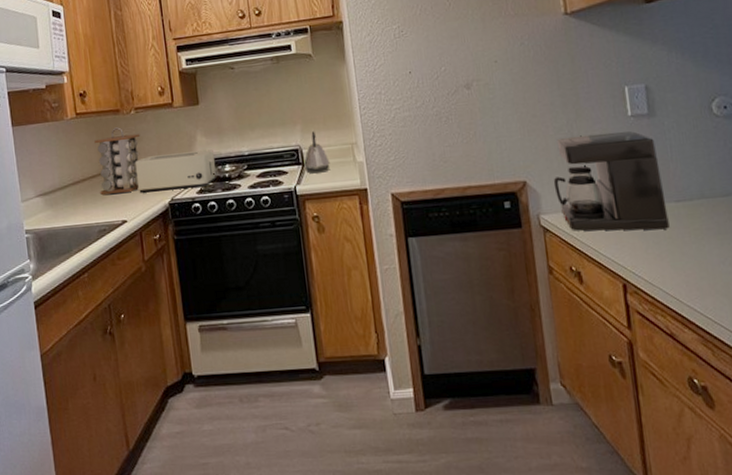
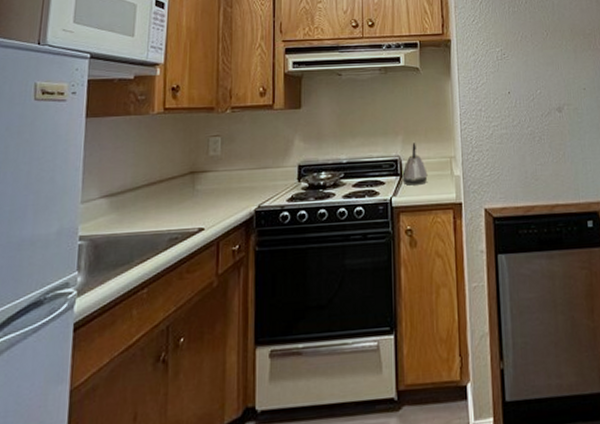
spice rack: present [94,127,141,195] -> none [178,126,233,199]
toaster: present [134,149,216,193] -> none [222,155,310,198]

